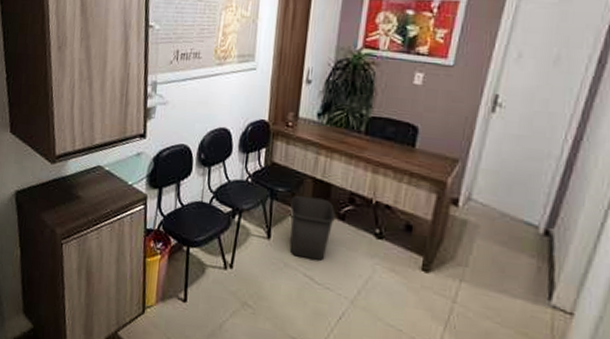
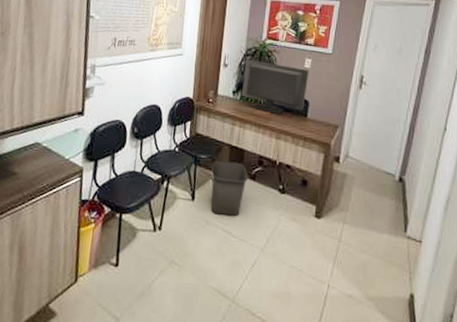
computer monitor: none [329,74,421,144] -> present [242,59,310,115]

